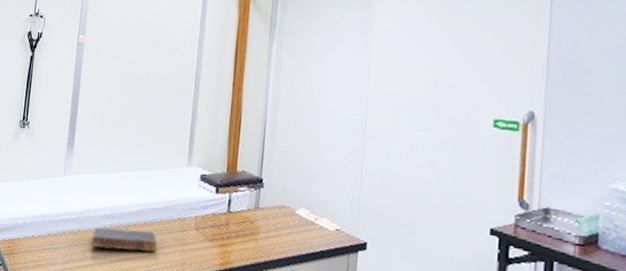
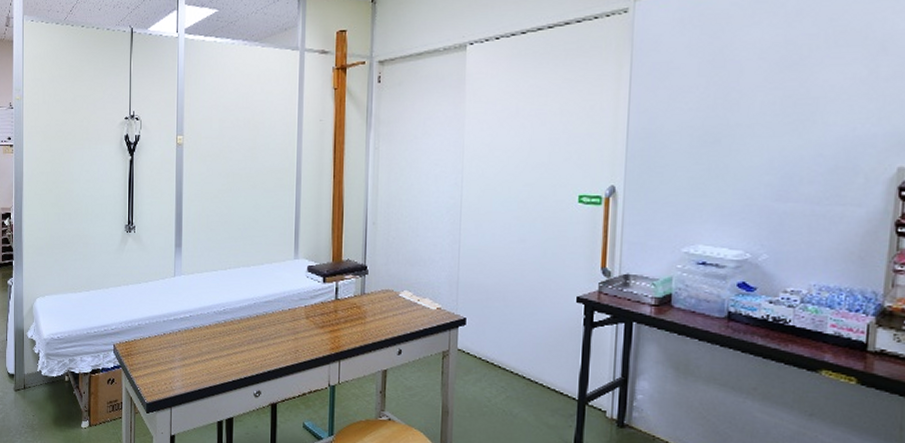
book: present [91,227,157,252] -> none [207,323,271,343]

